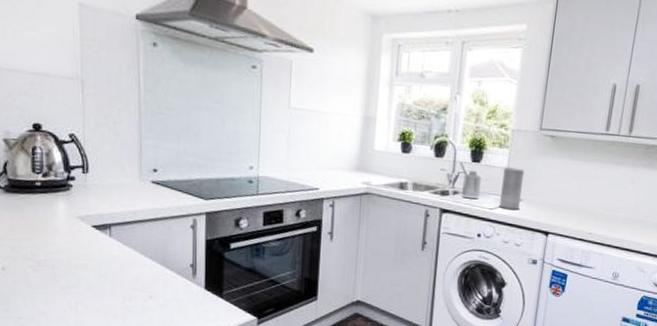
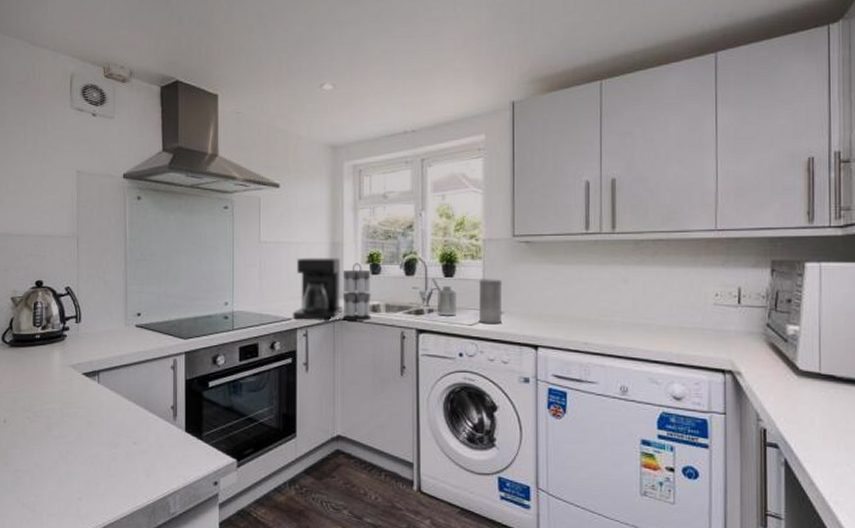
coffee maker: none [319,128,373,193] -> present [292,258,342,320]
spice rack: none [370,139,402,198] -> present [342,263,371,322]

